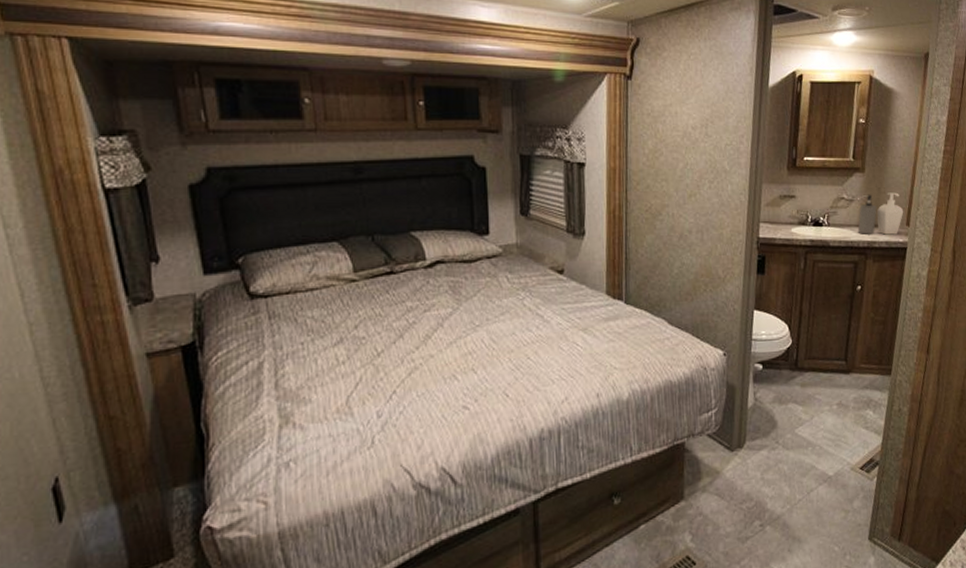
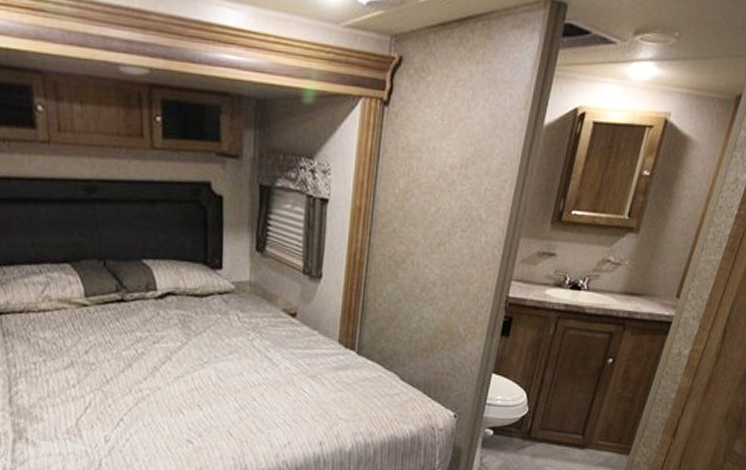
soap dispenser: present [857,194,877,234] -> none [619,258,646,304]
soap bottle: present [876,192,904,235] -> none [642,258,676,307]

